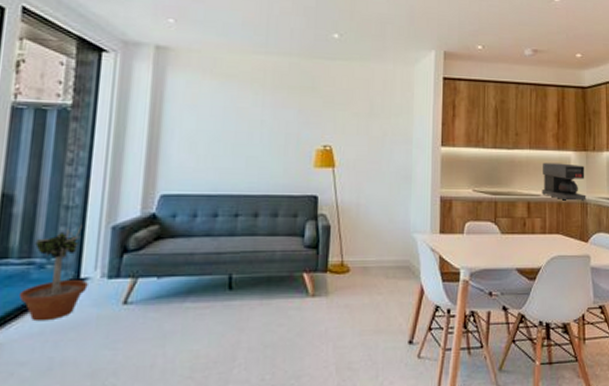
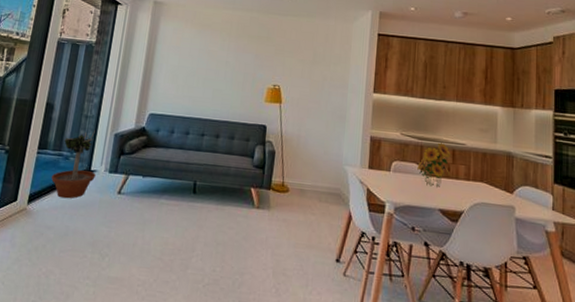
flower bouquet: none [492,196,527,245] -> present [417,142,451,187]
coffee maker: present [542,162,586,201] -> none [467,115,513,154]

